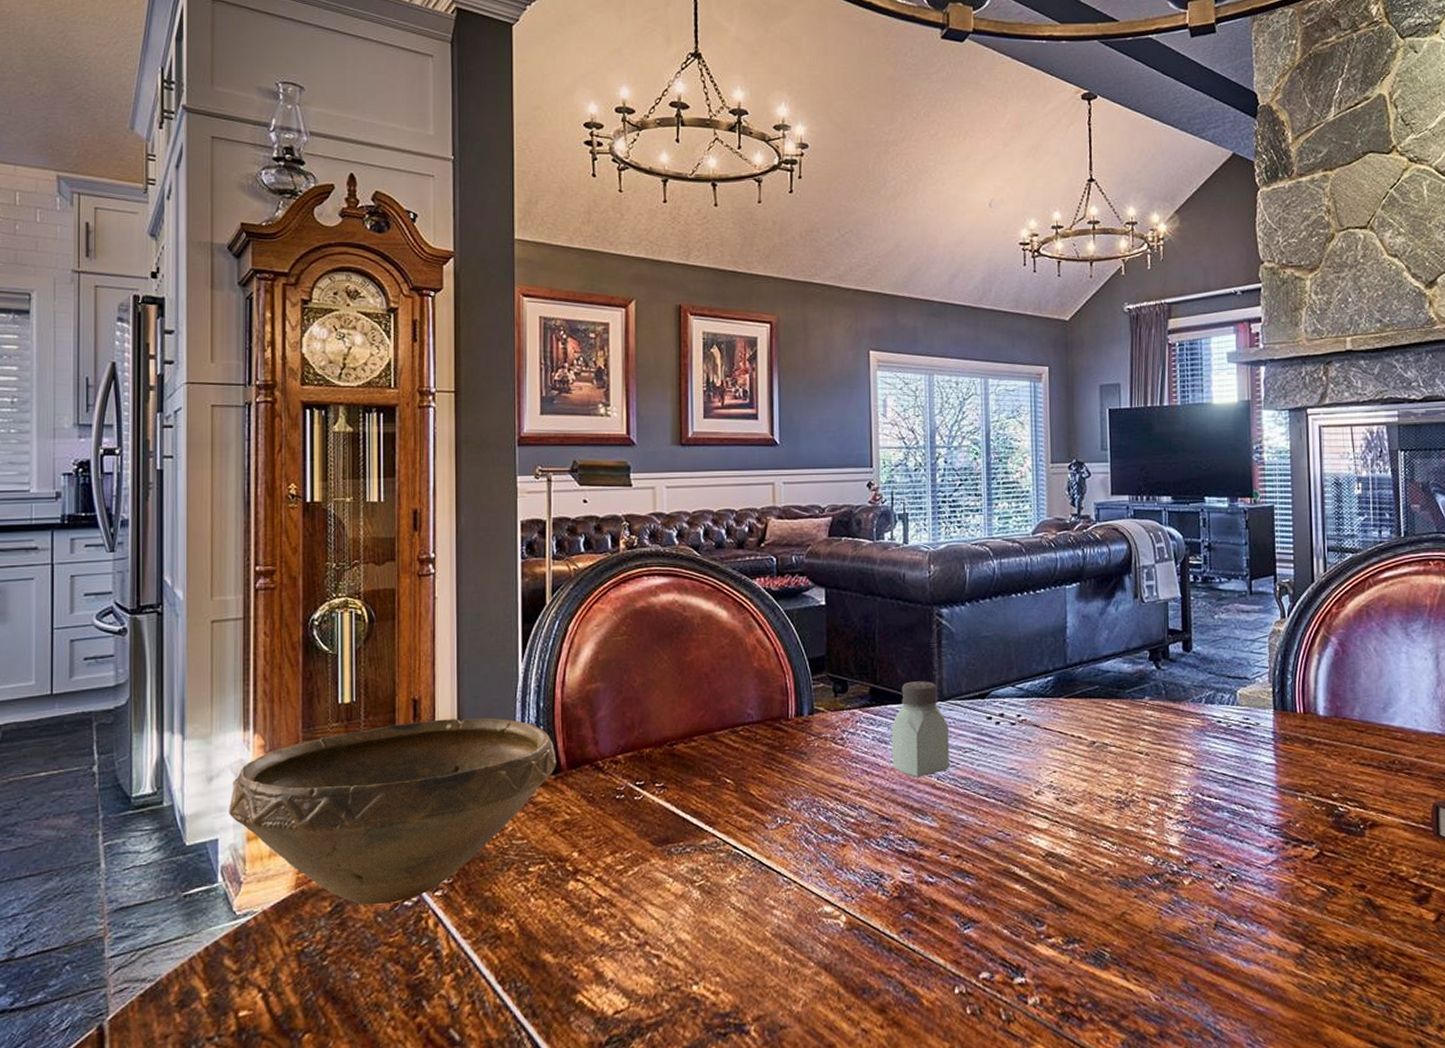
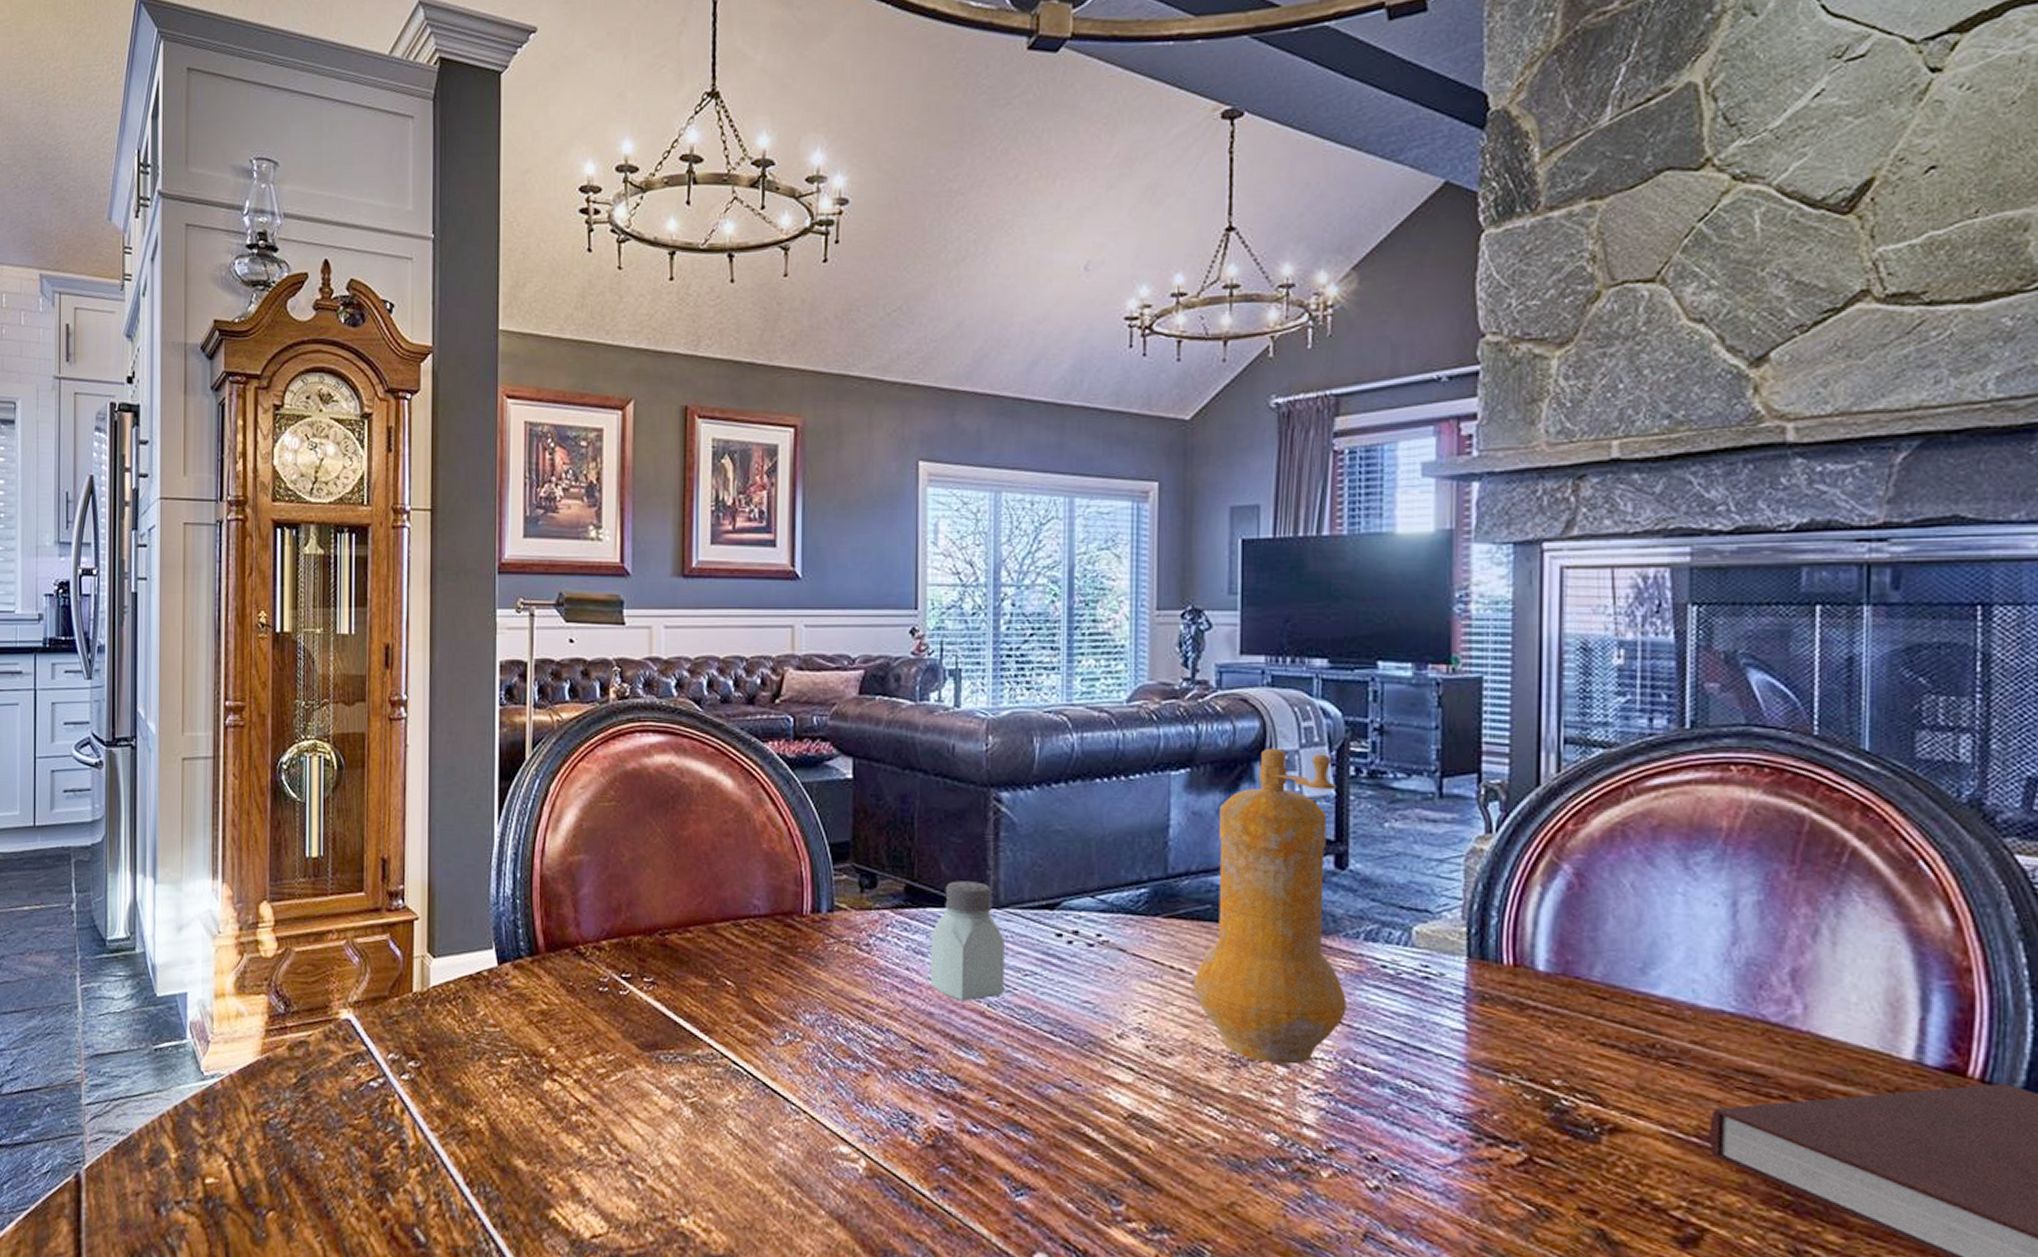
bowl: present [229,718,557,905] -> none [198,883,534,1082]
pepper mill: none [1088,564,1196,802] -> present [1192,748,1347,1065]

